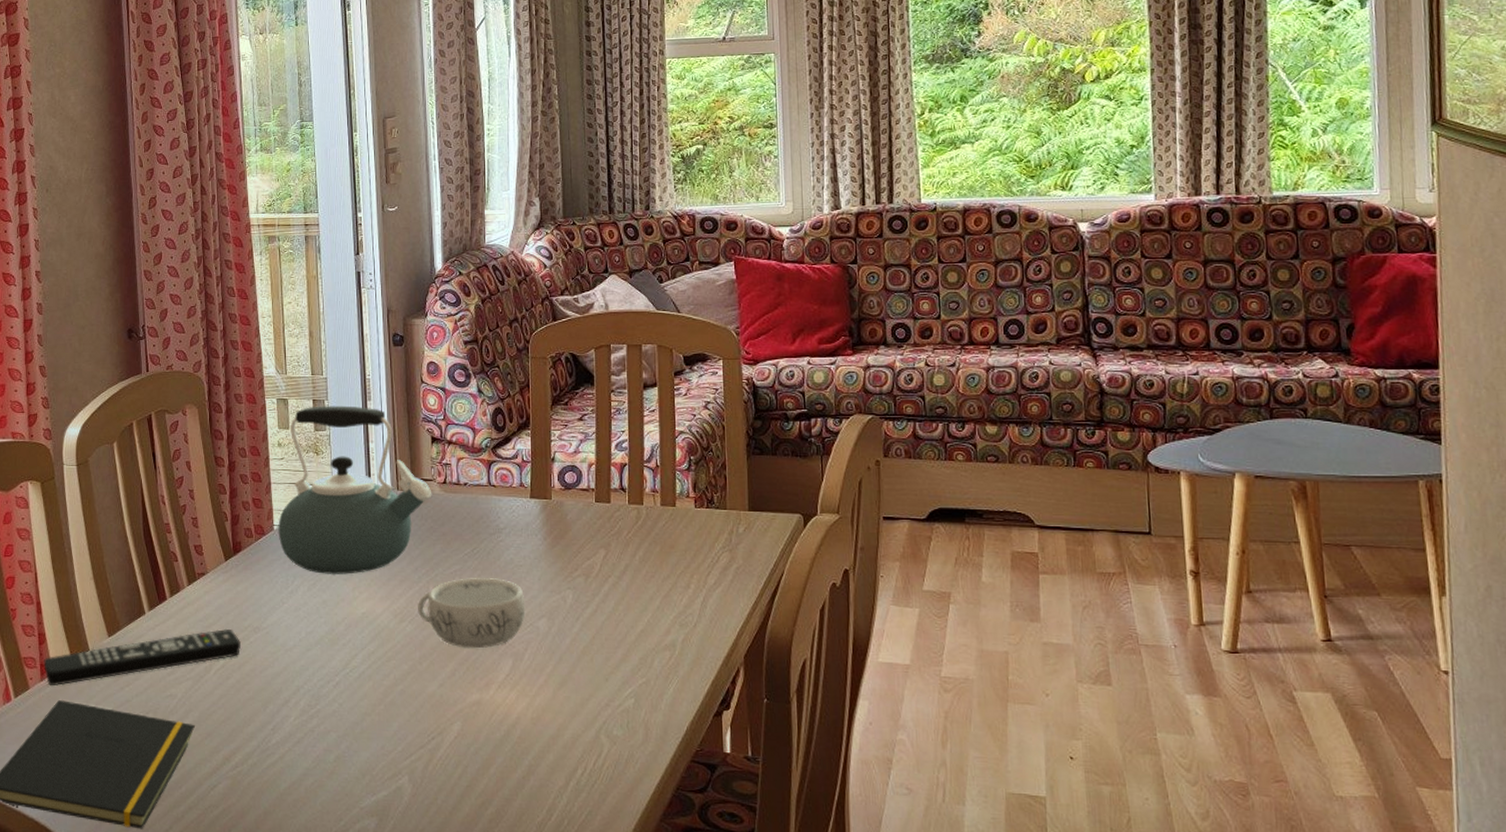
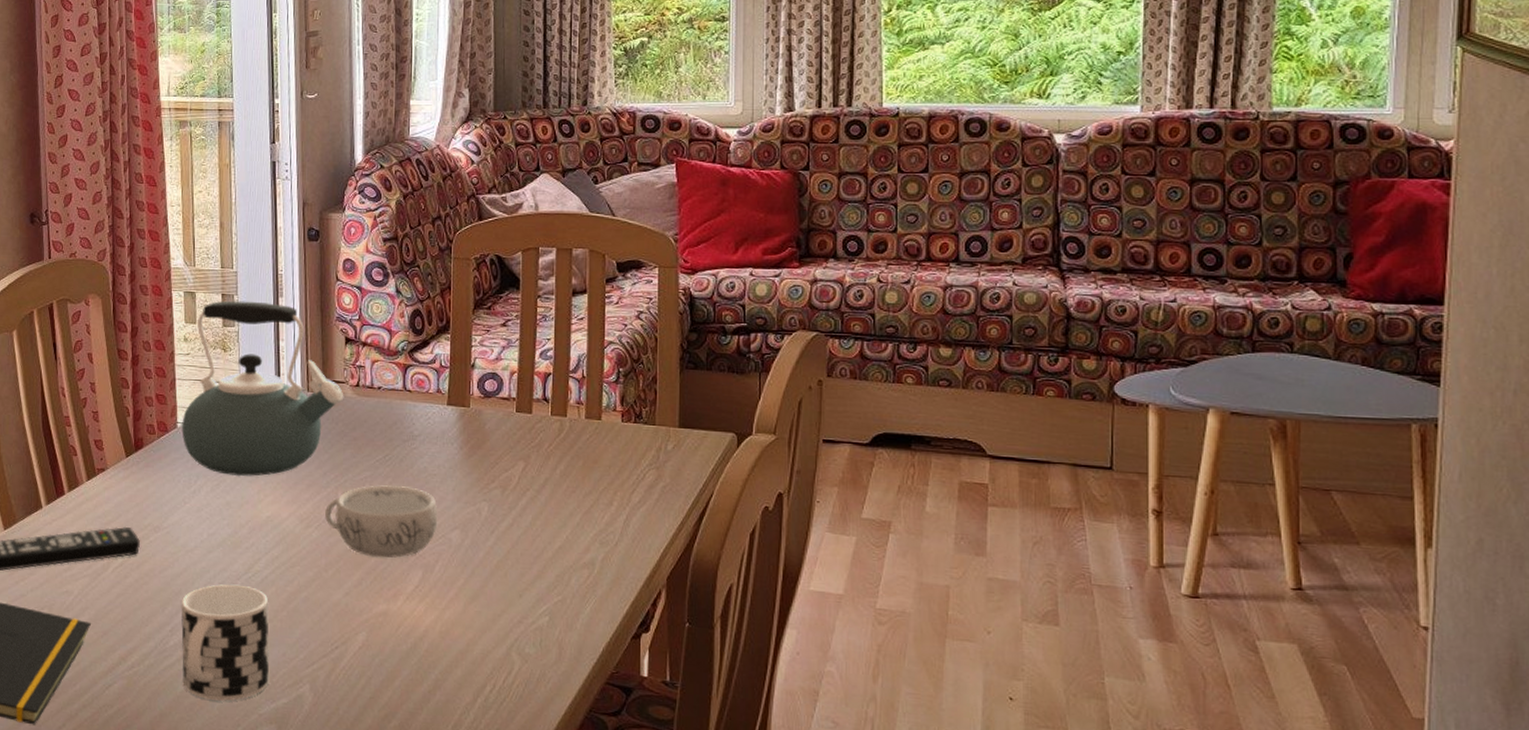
cup: none [282,680,370,796] -> present [181,584,270,701]

